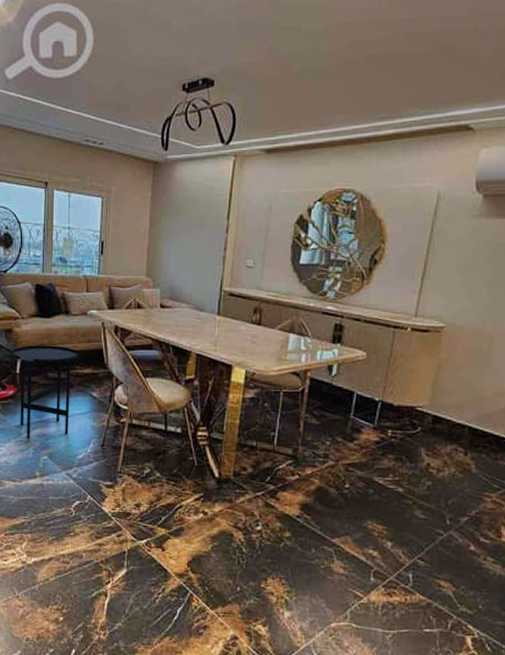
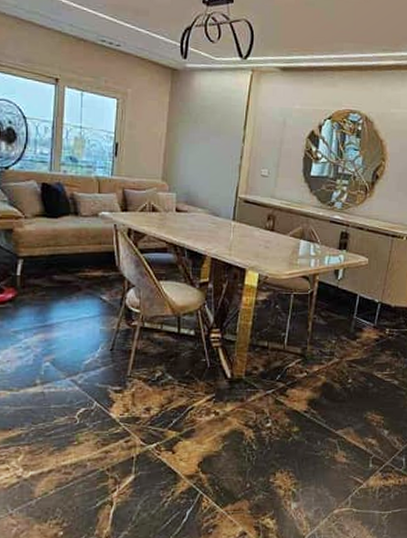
side table: present [11,345,78,440] -> none [11,246,88,346]

